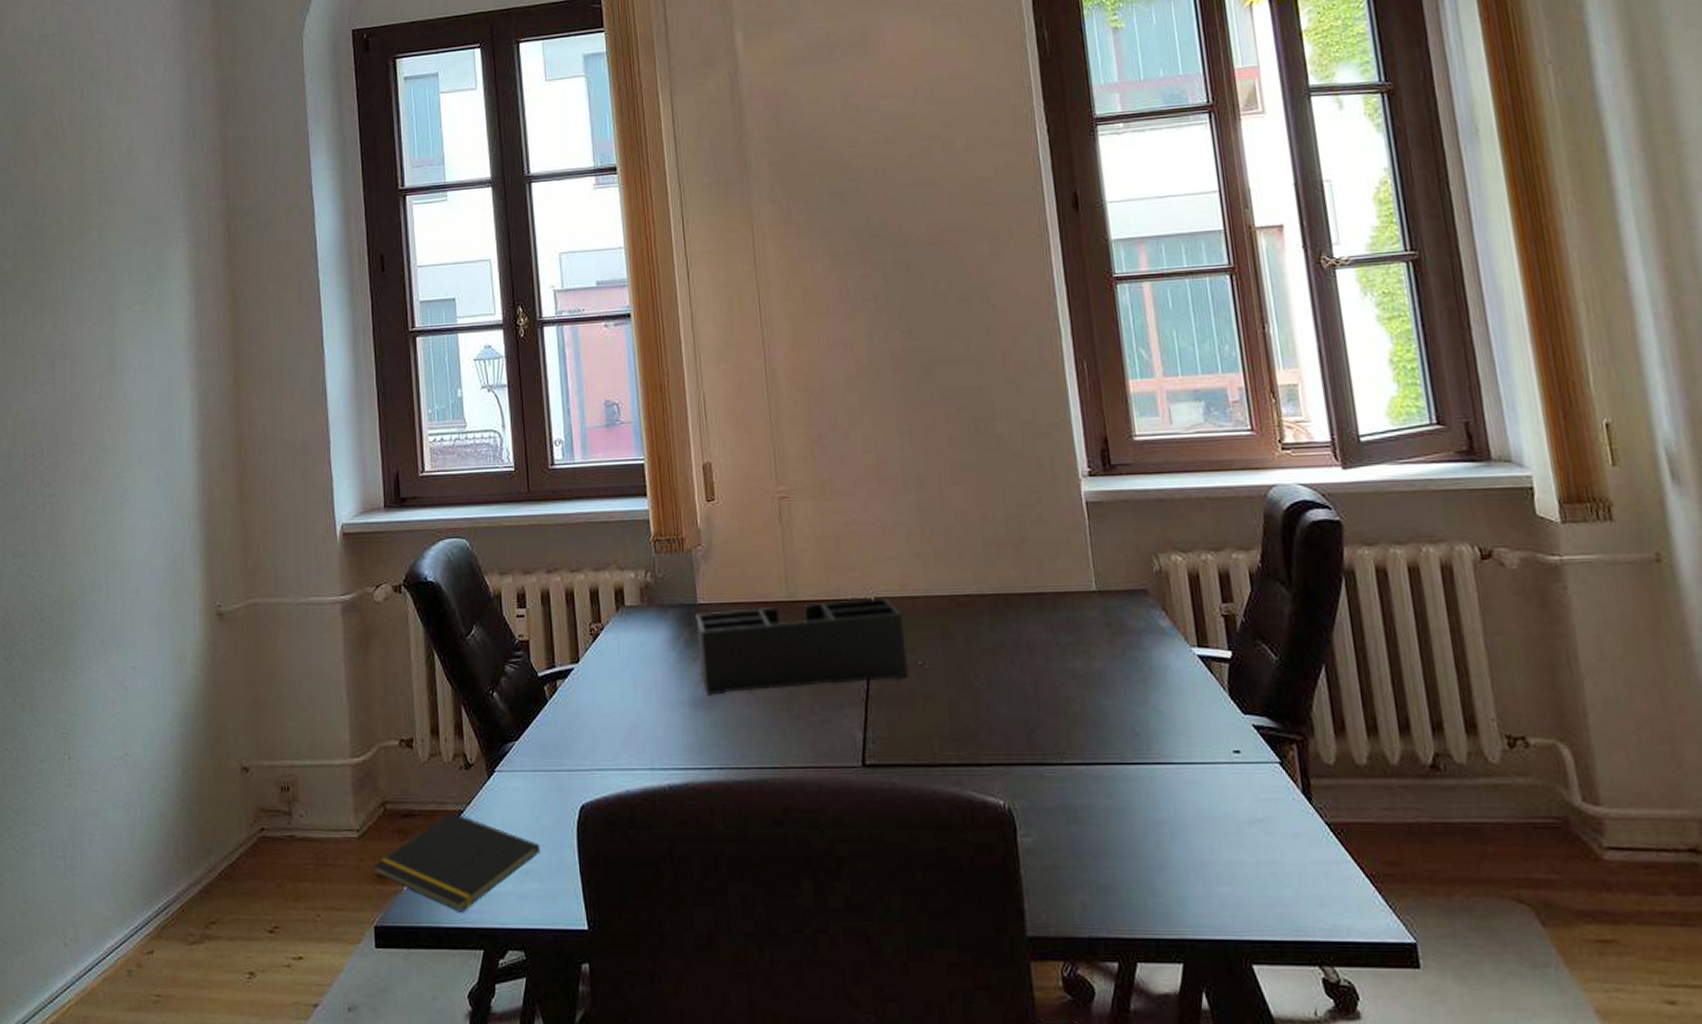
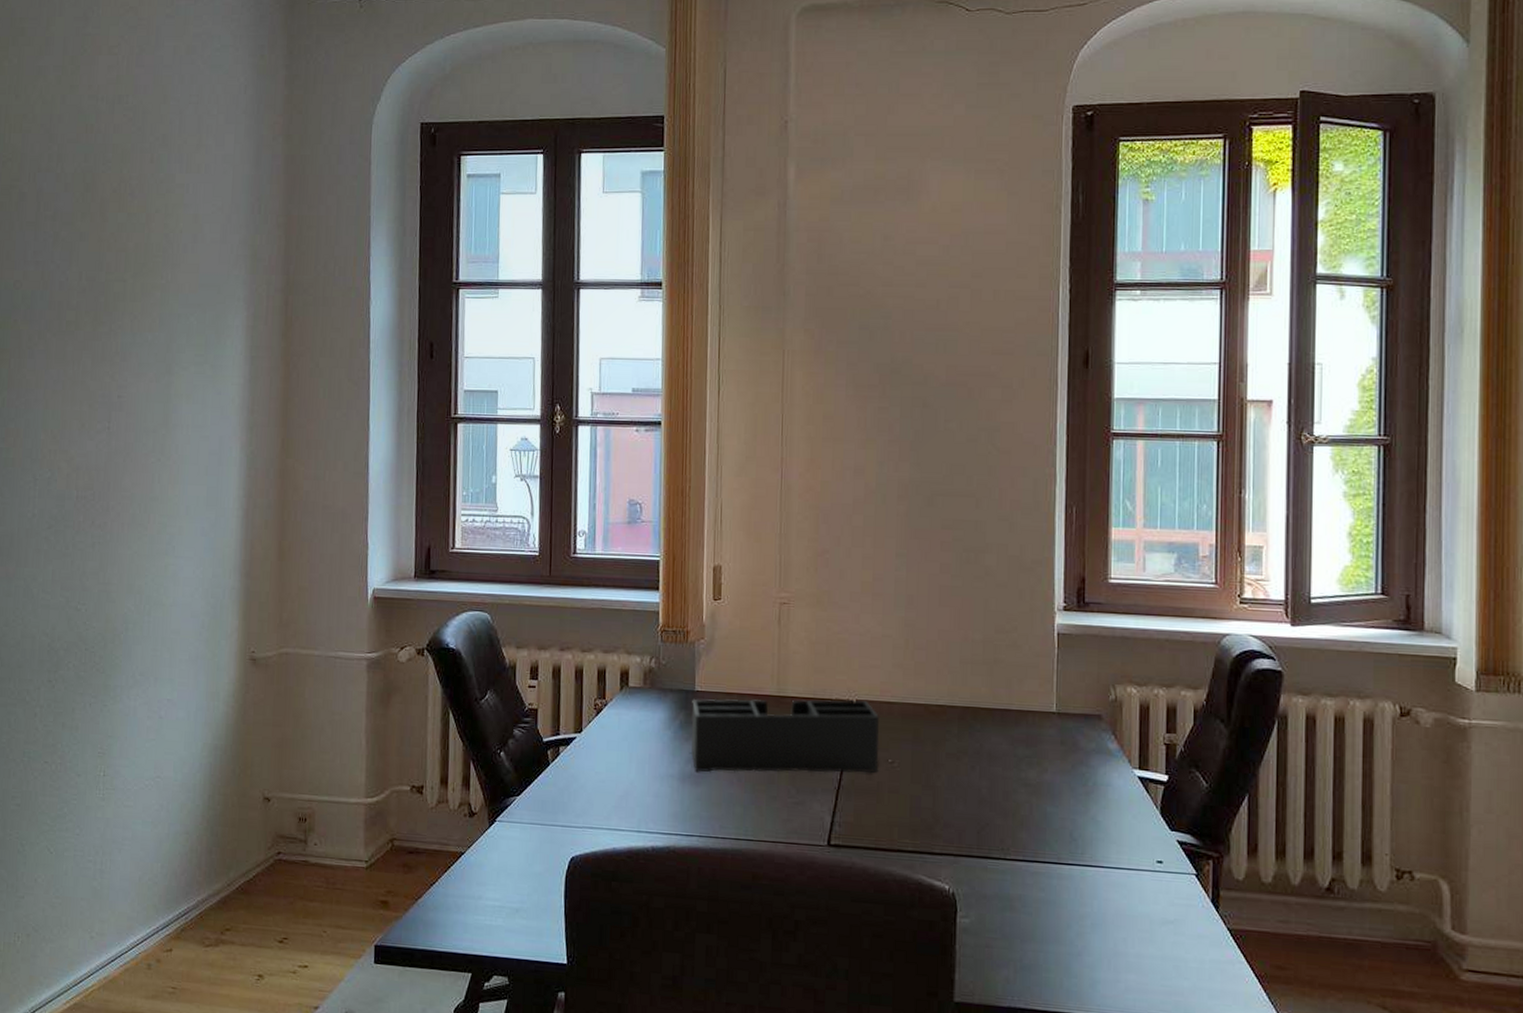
notepad: present [374,812,541,912] -> none [378,853,531,939]

